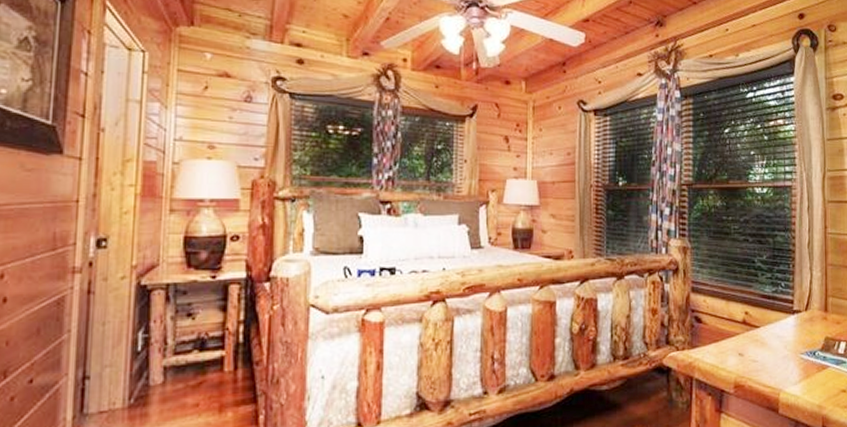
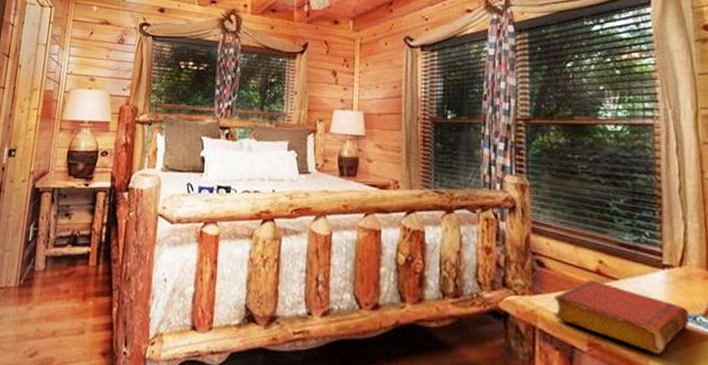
book: none [708,329,811,387] -> present [553,279,690,354]

